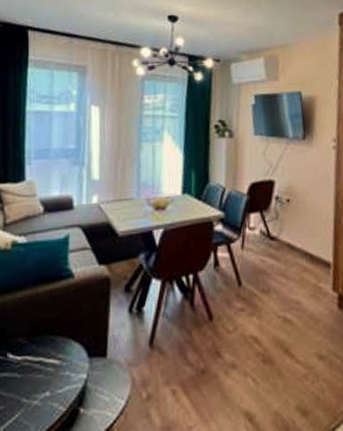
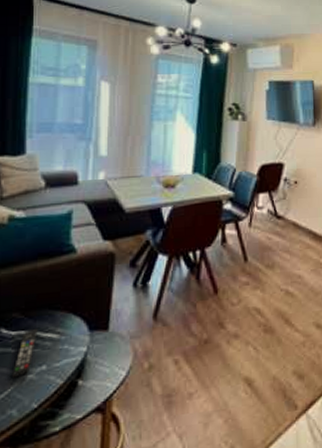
remote control: none [19,355,41,404] -> present [12,329,38,378]

